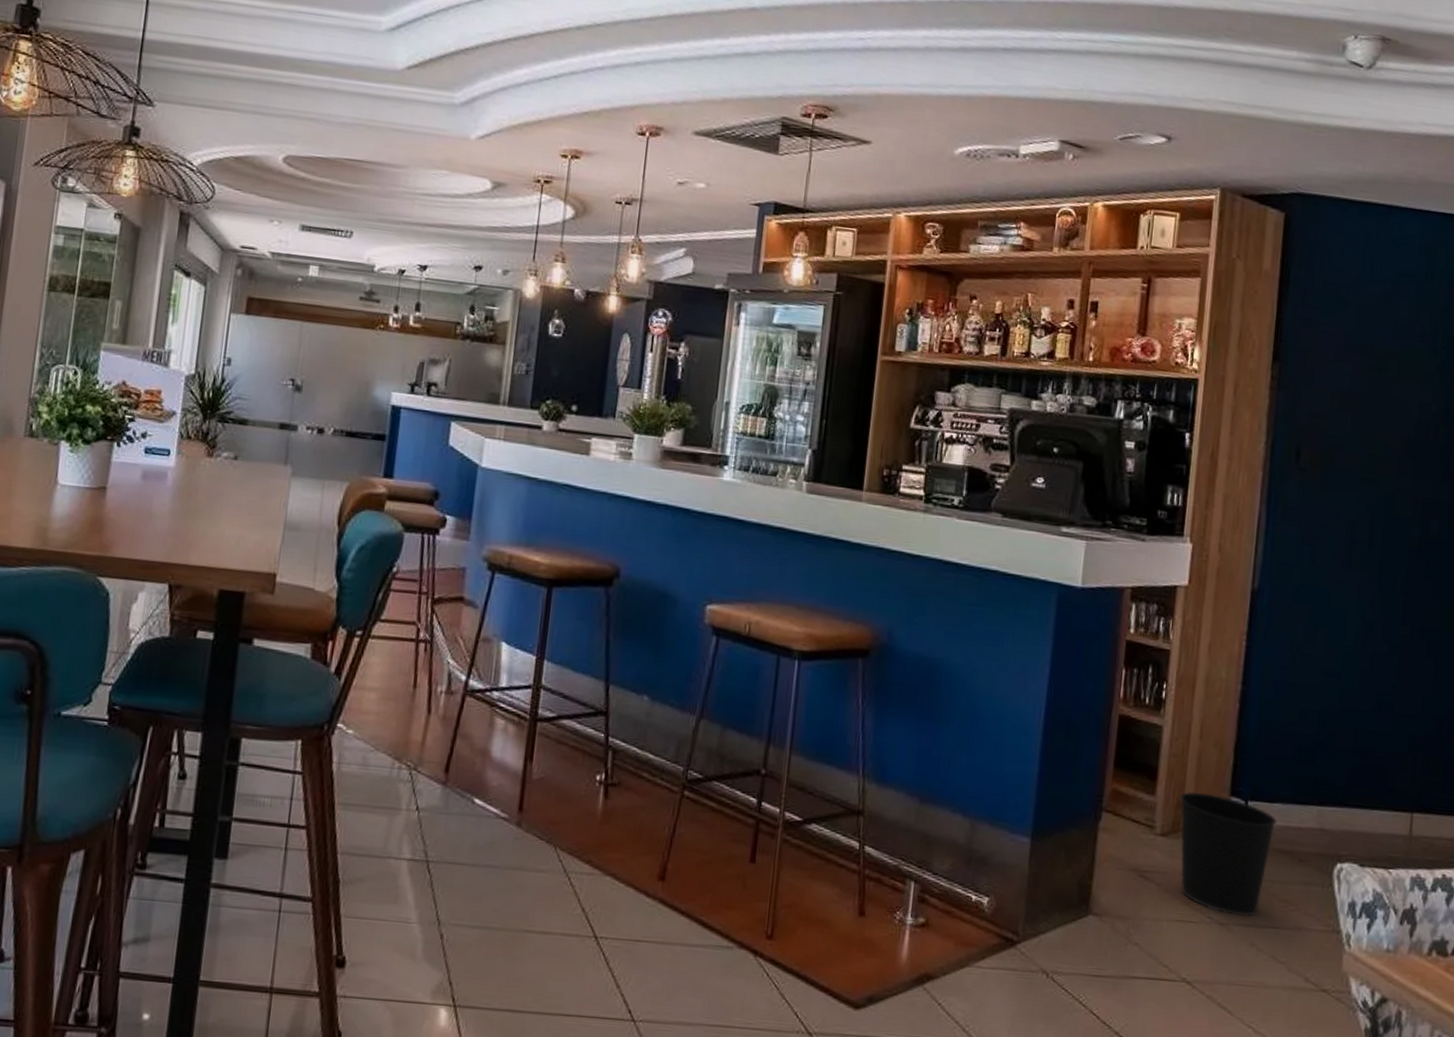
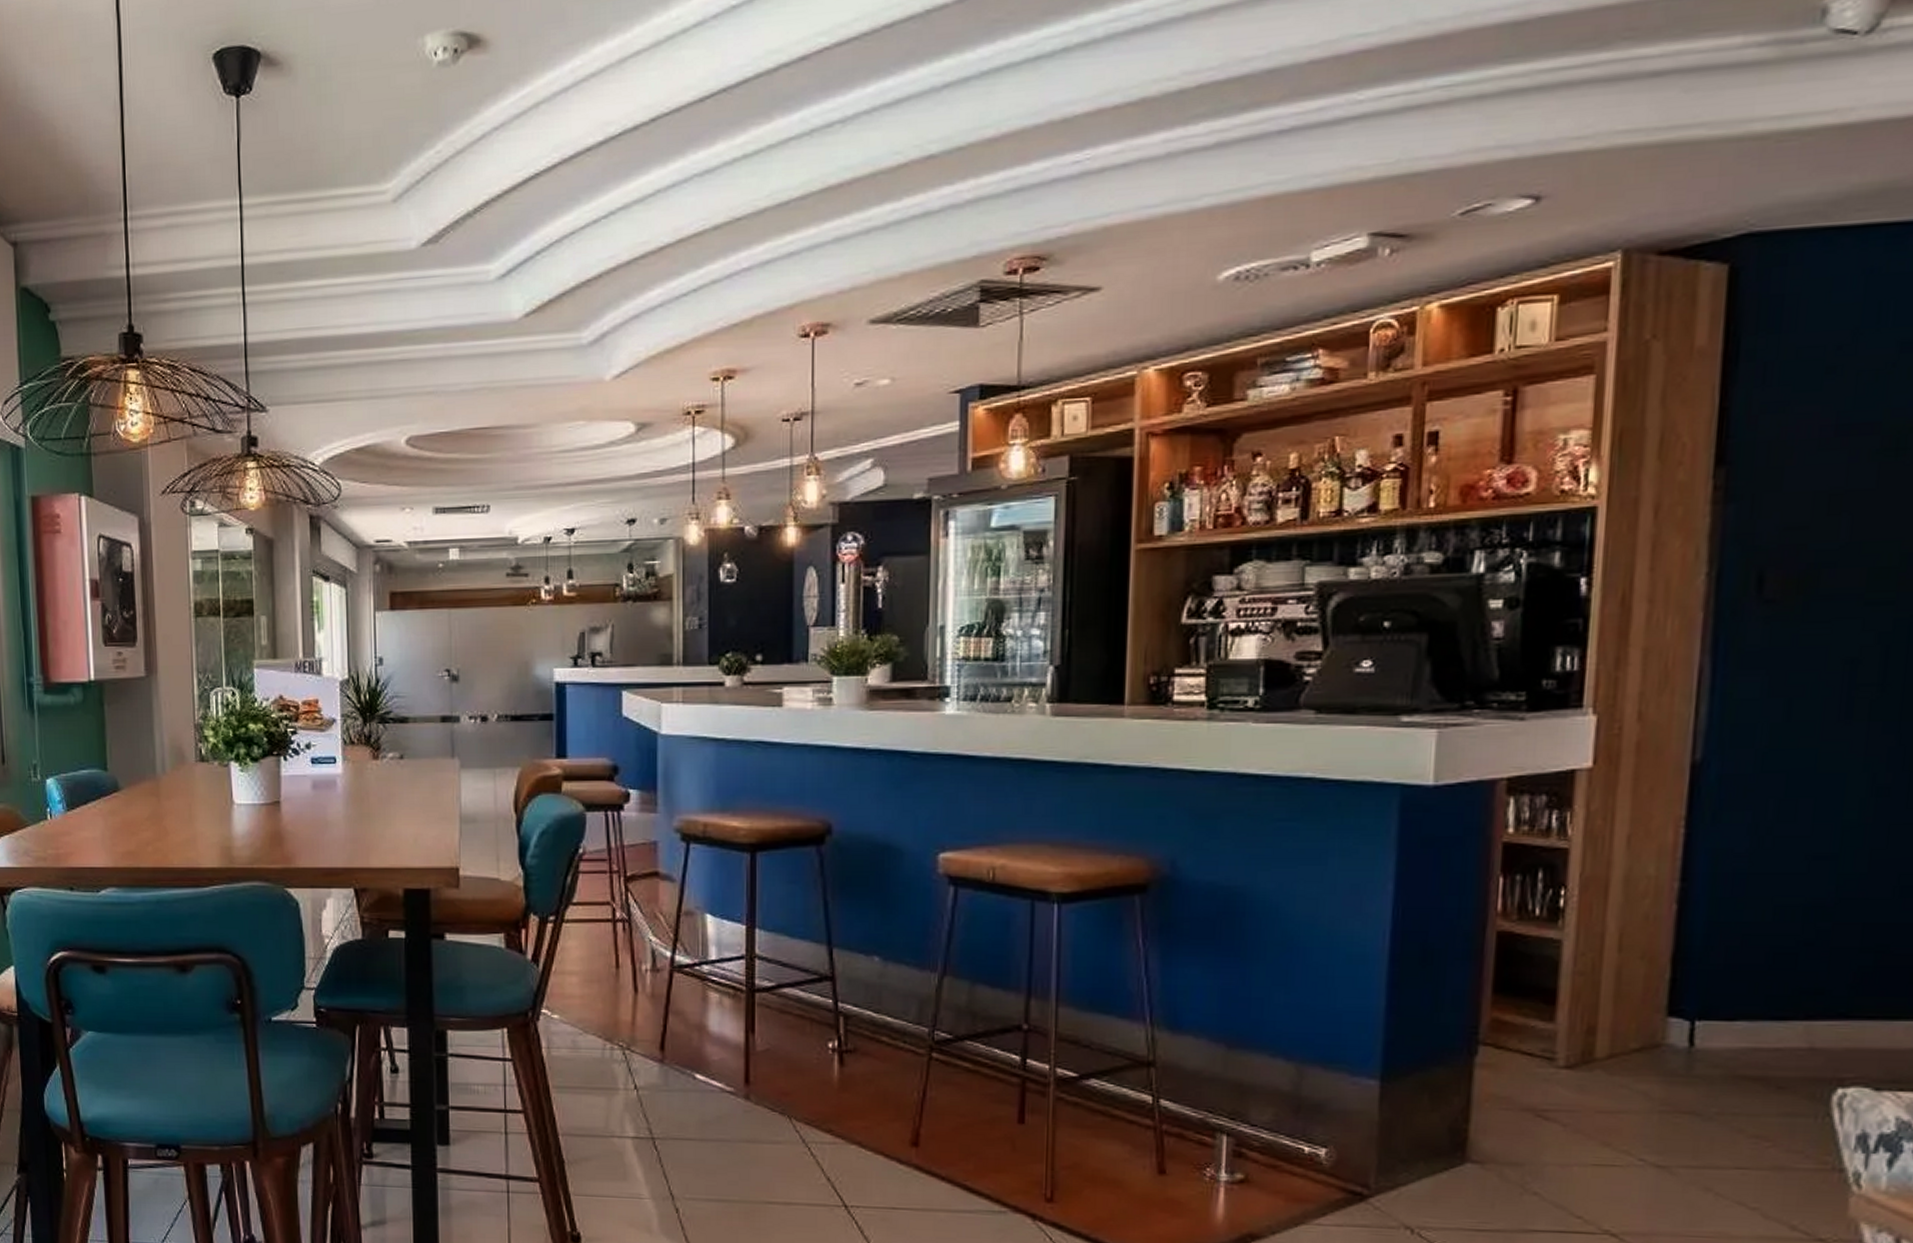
wastebasket: present [1178,792,1277,917] -> none [1589,1015,1740,1158]

